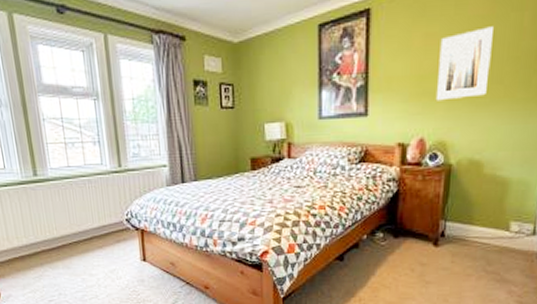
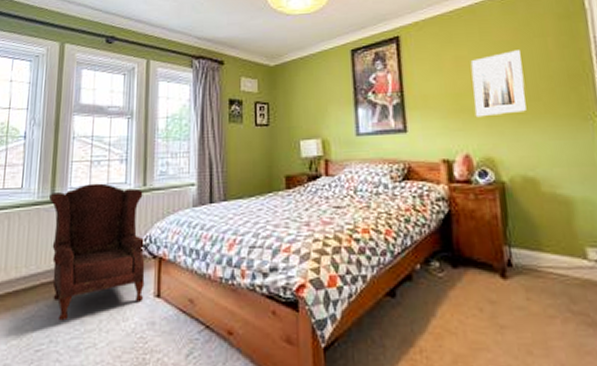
armchair: none [32,164,132,279] -> present [49,183,146,321]

